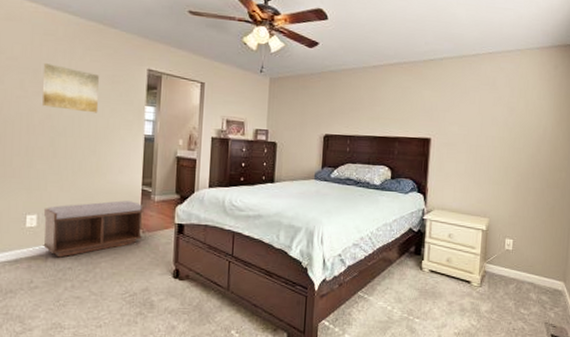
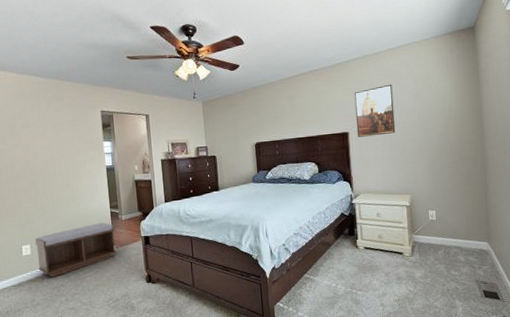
wall art: present [42,62,99,113] -> none [17,118,66,155]
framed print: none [440,92,487,148] -> present [354,84,396,137]

